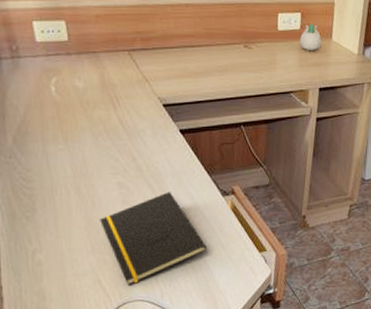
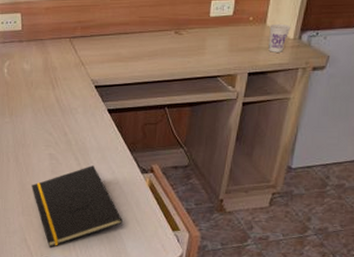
succulent planter: present [299,23,321,51] -> none [231,9,254,36]
cup: none [335,39,355,68] -> present [269,23,291,52]

